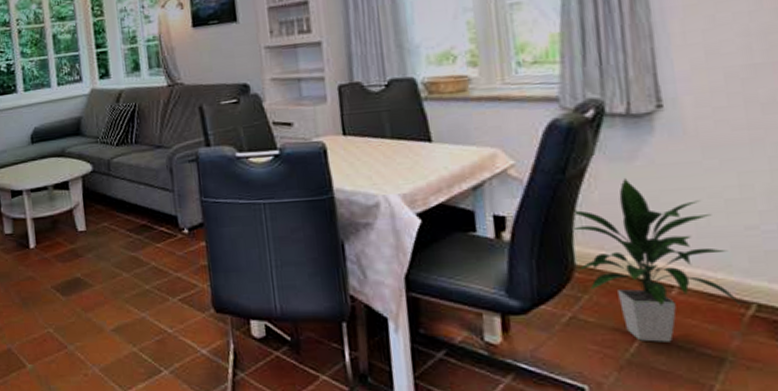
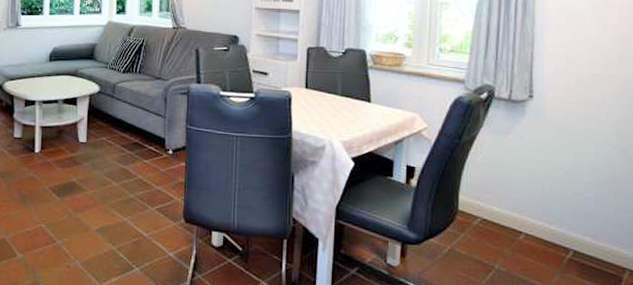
indoor plant: present [574,177,742,342] -> none [459,147,564,274]

